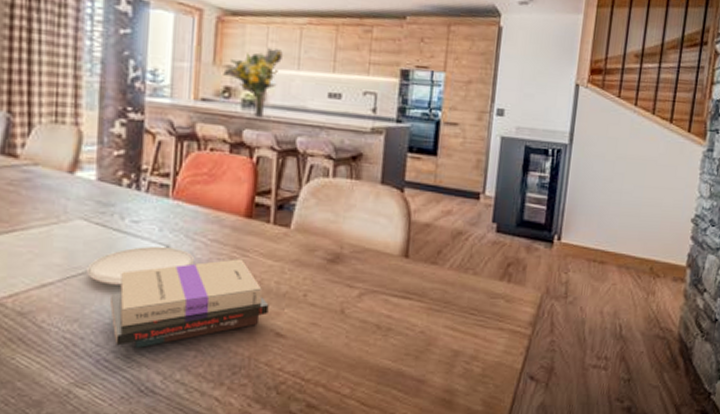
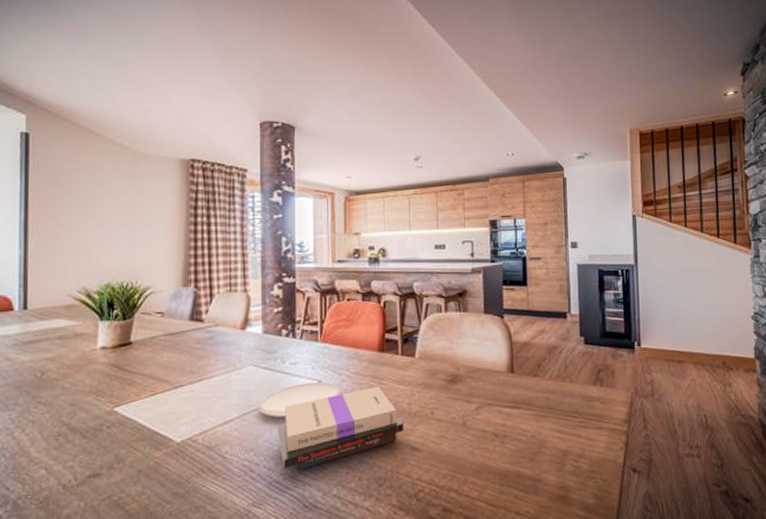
bouquet: present [223,47,283,120] -> none [352,215,397,271]

